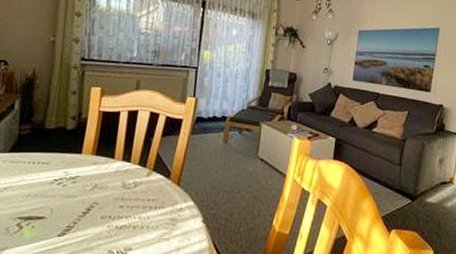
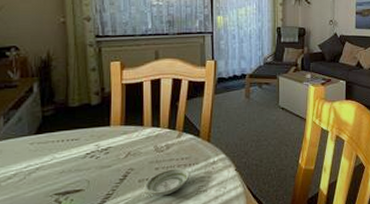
saucer: none [104,209,155,238] -> present [143,168,190,196]

